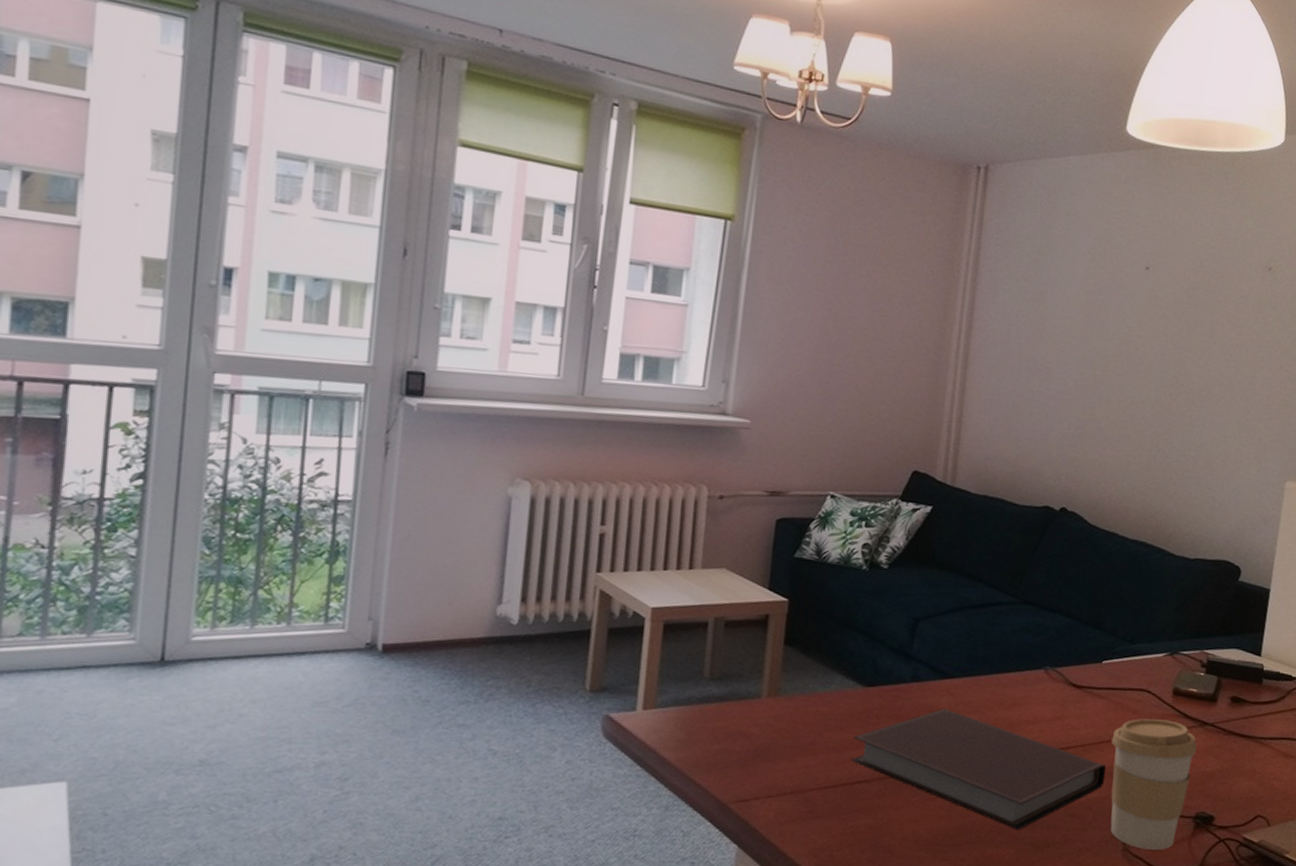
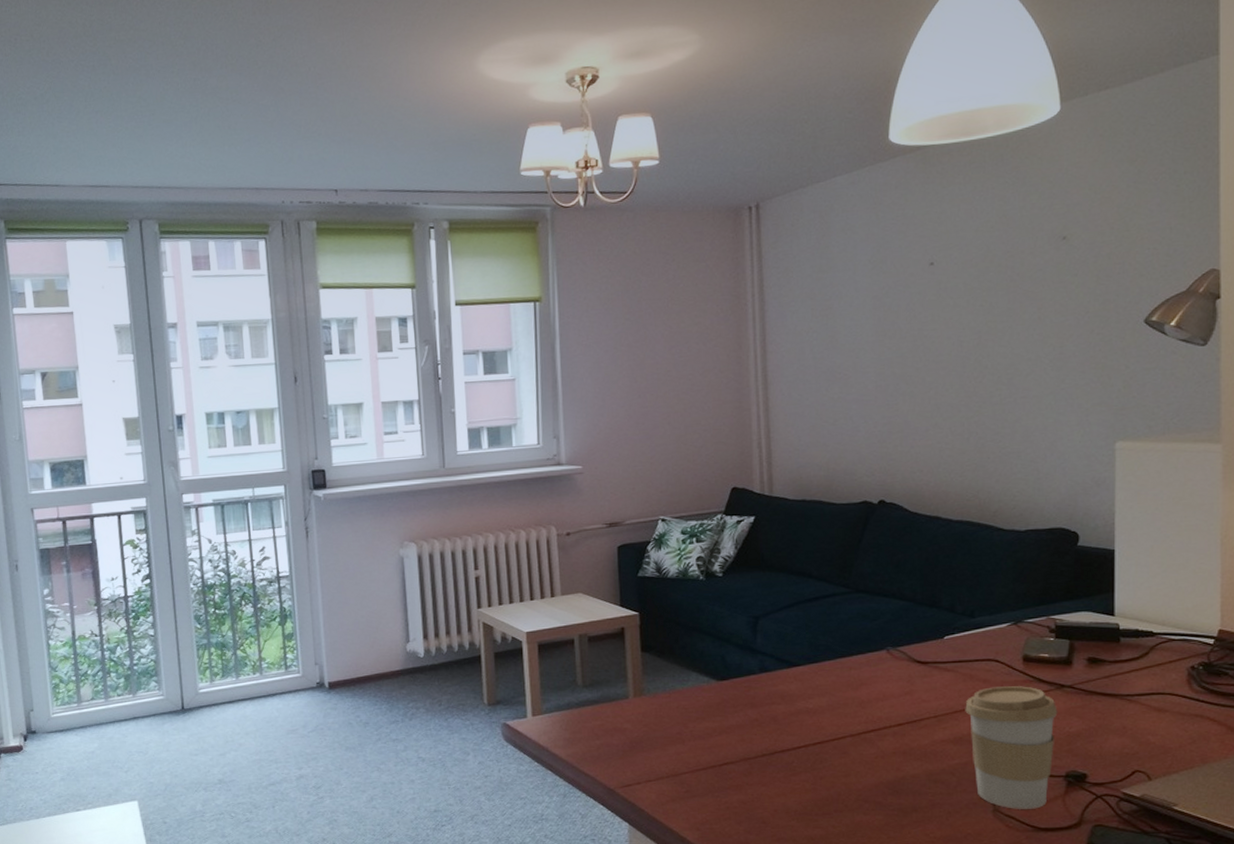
notebook: present [850,709,1107,830] -> none [715,694,964,798]

